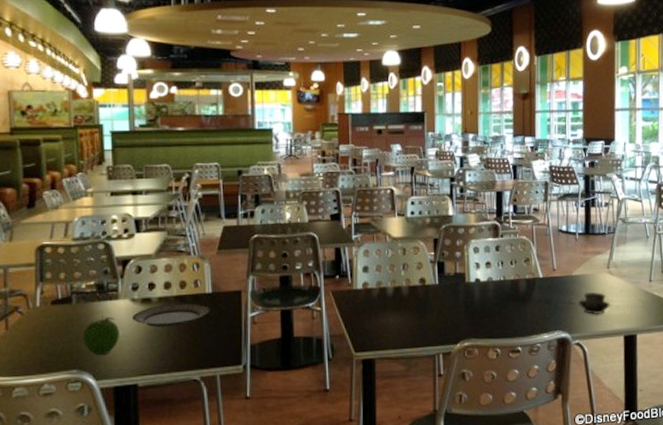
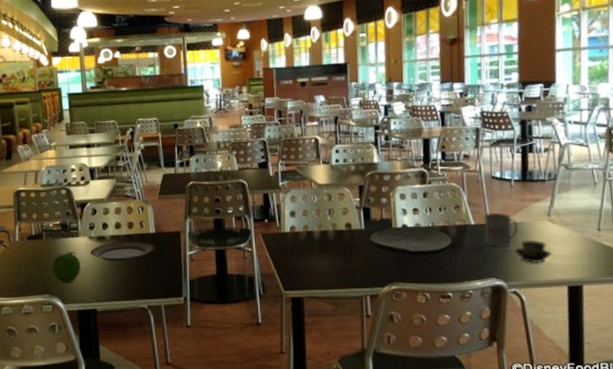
plate: none [442,280,522,311] -> present [368,226,452,257]
mug: none [550,265,581,300] -> present [483,212,518,247]

